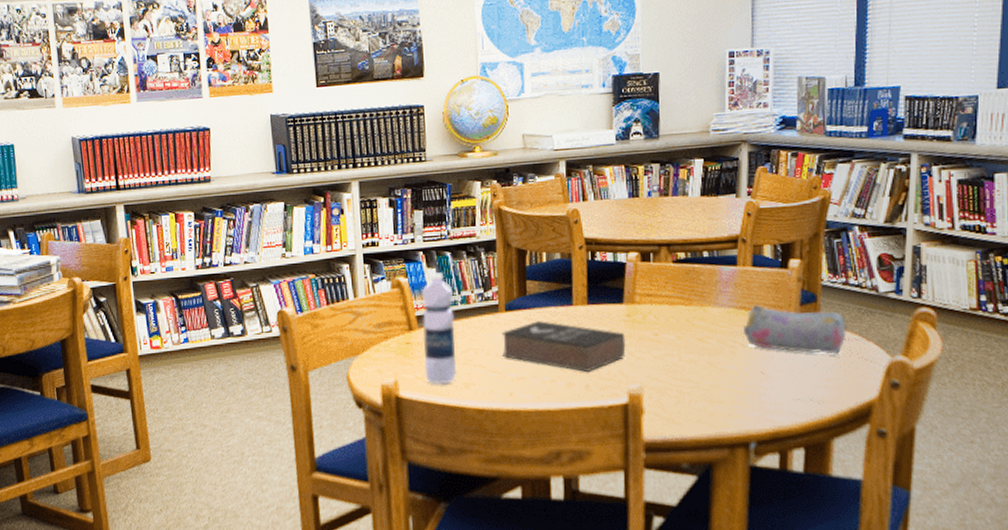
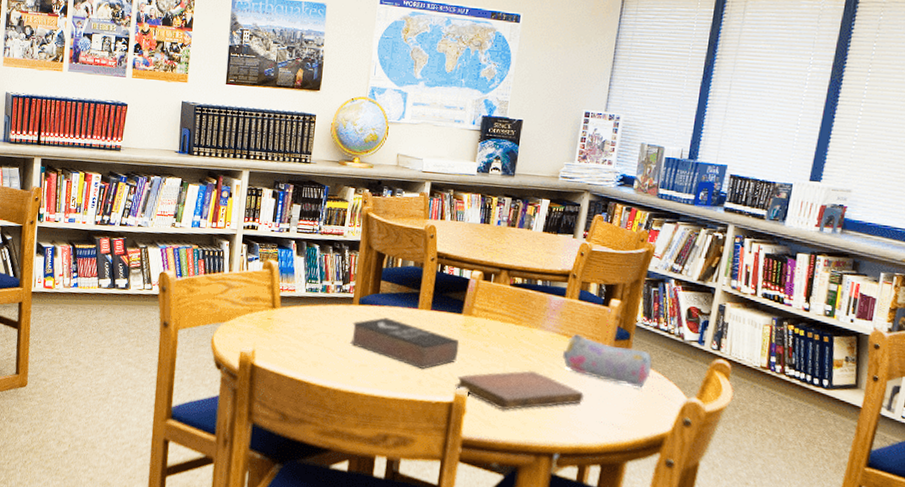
water bottle: present [421,272,457,385] -> none [280,261,316,360]
notebook: none [627,354,775,403] -> present [455,370,585,410]

